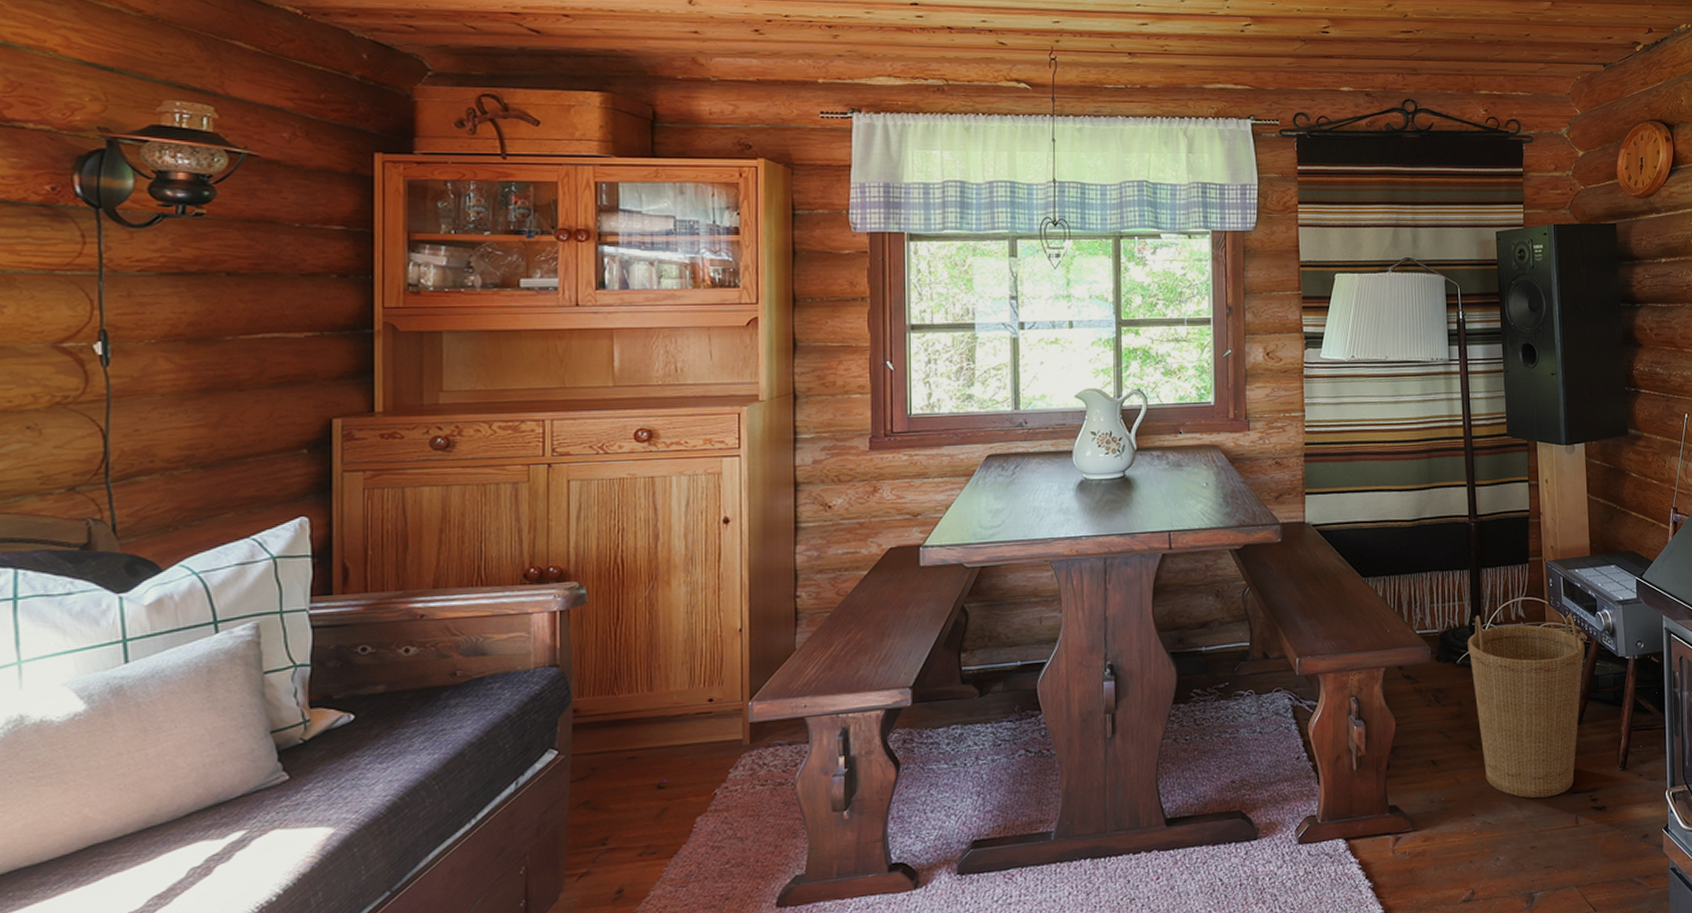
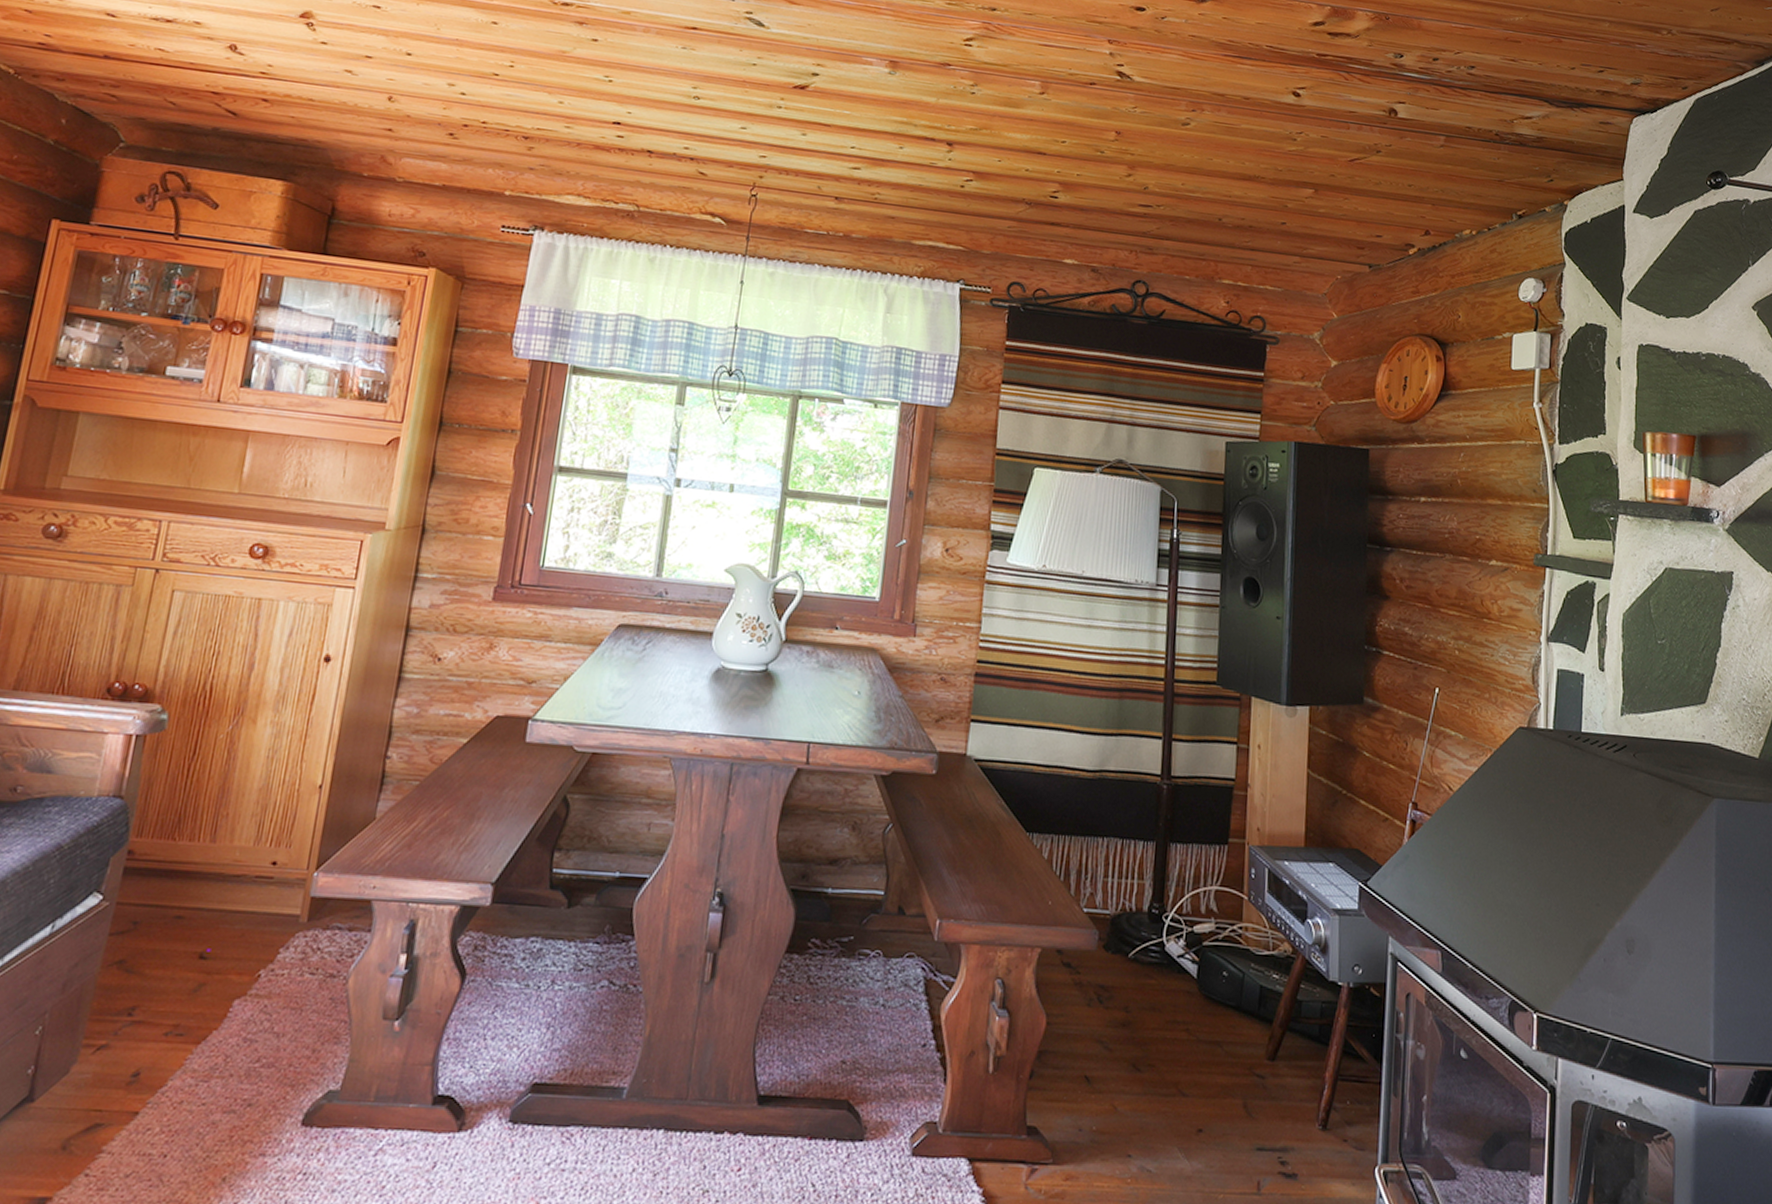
basket: present [1468,614,1585,799] -> none [1143,901,1288,1150]

